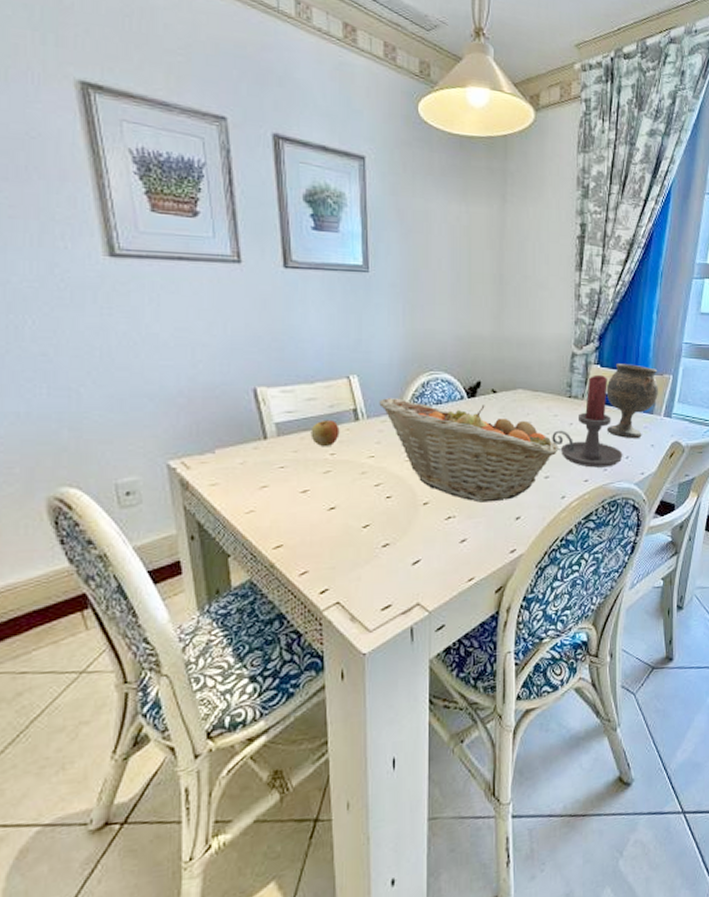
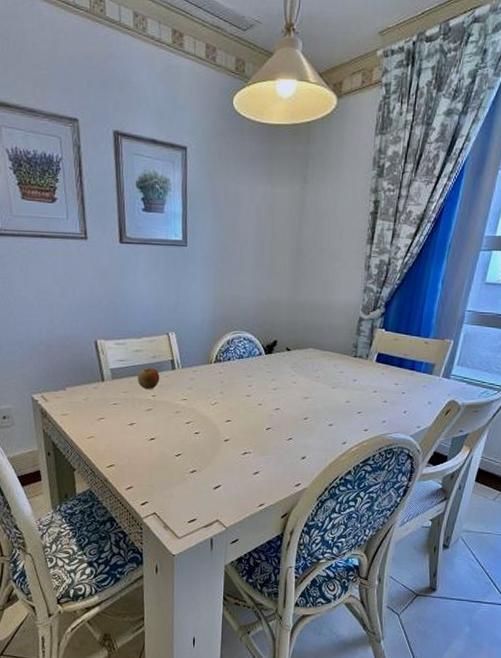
fruit basket: present [379,398,559,503] -> none [192,352,343,443]
candle holder: present [552,374,623,468] -> none [337,337,401,420]
goblet: present [606,364,658,439] -> none [387,328,440,396]

